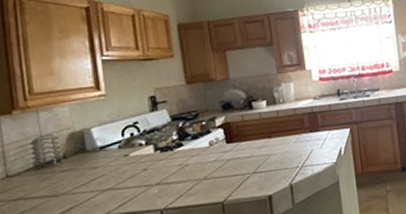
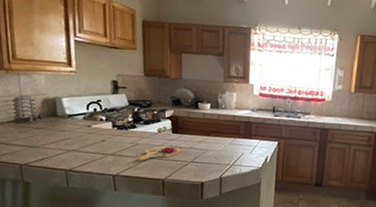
cutting board: none [186,156,246,186] -> present [136,144,186,161]

